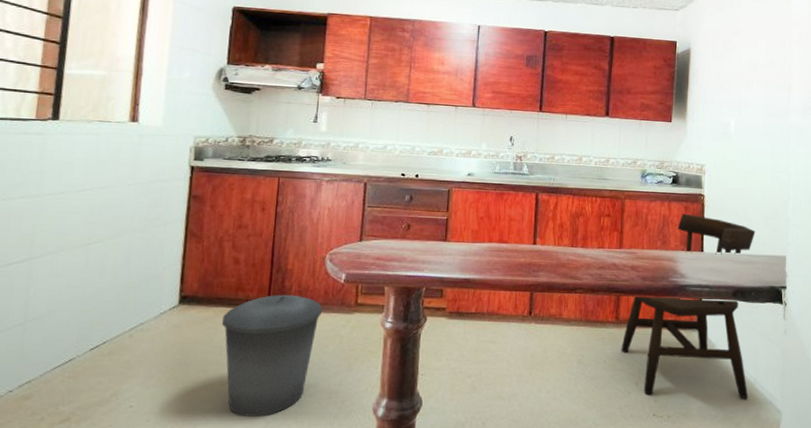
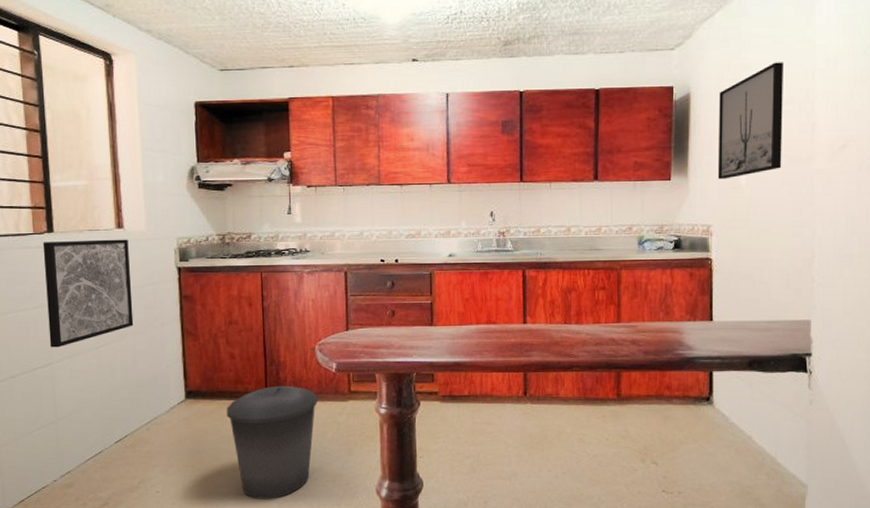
wall art: none [32,129,141,242] -> present [42,239,134,348]
dining chair: present [621,213,756,399] -> none [624,280,774,474]
wall art: none [711,30,766,126] -> present [717,62,783,179]

